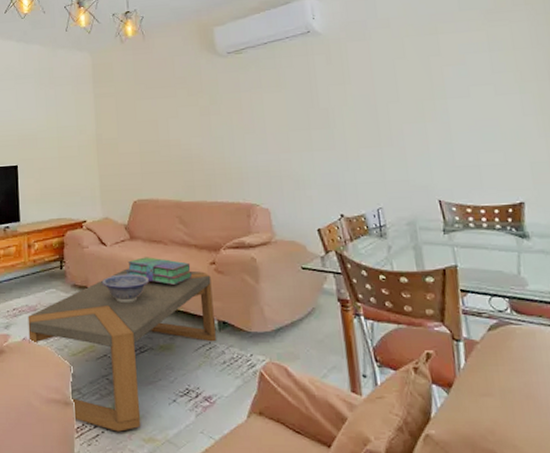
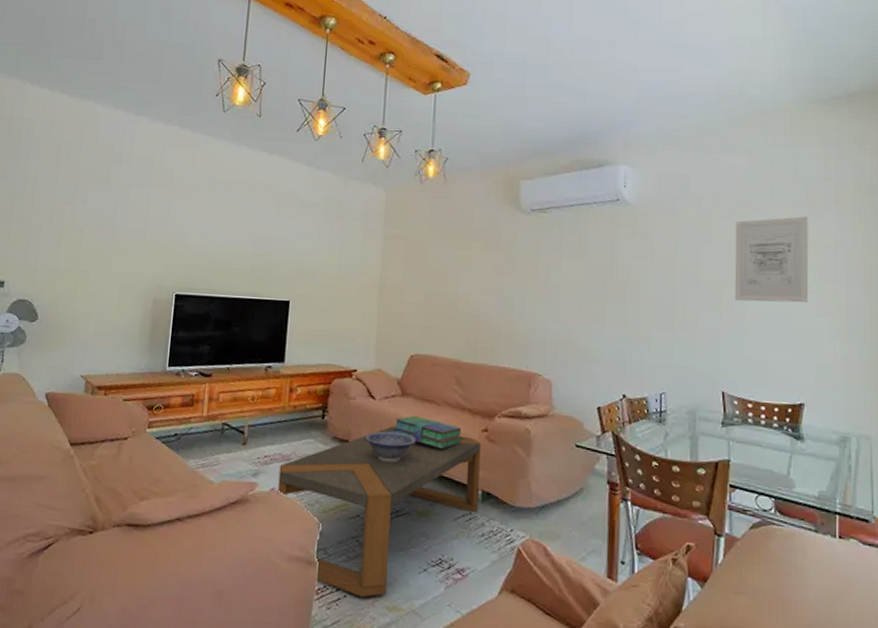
wall art: none [427,21,513,111] -> present [734,216,809,303]

